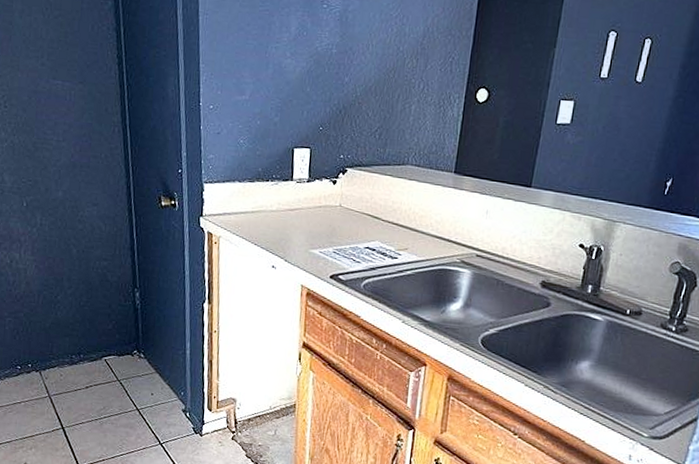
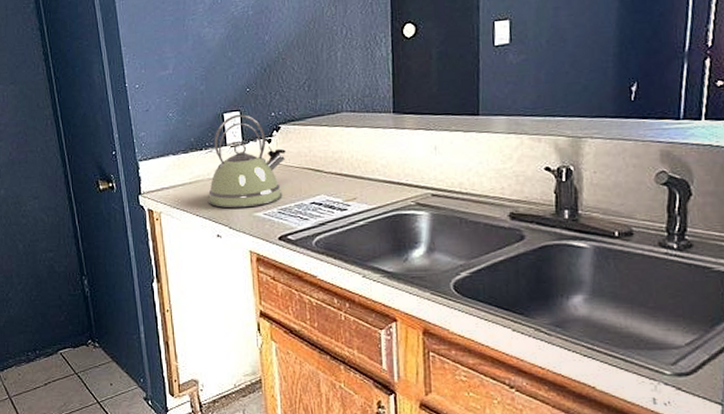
kettle: none [267,151,349,244] -> present [207,114,286,209]

